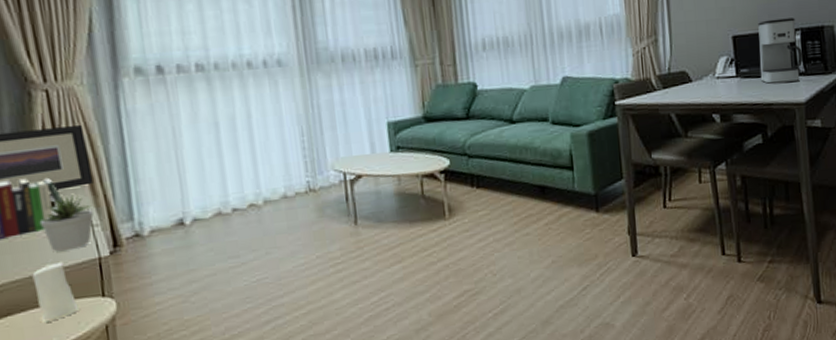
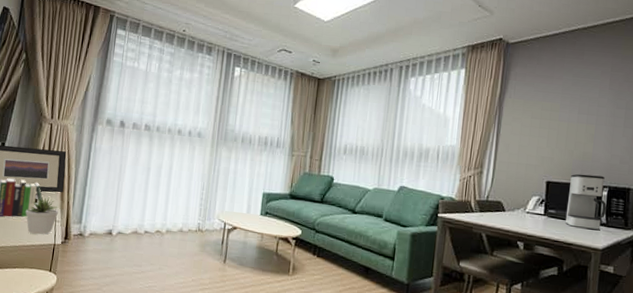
candle: present [32,261,79,323] -> none [9,238,34,280]

